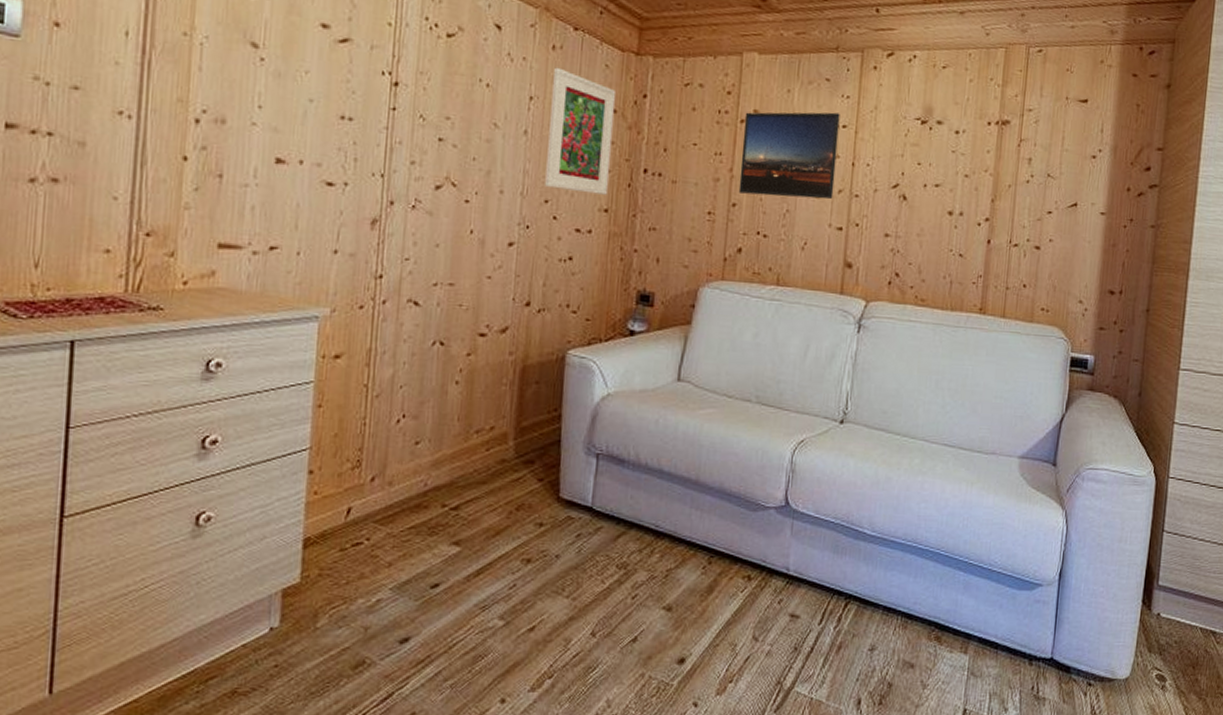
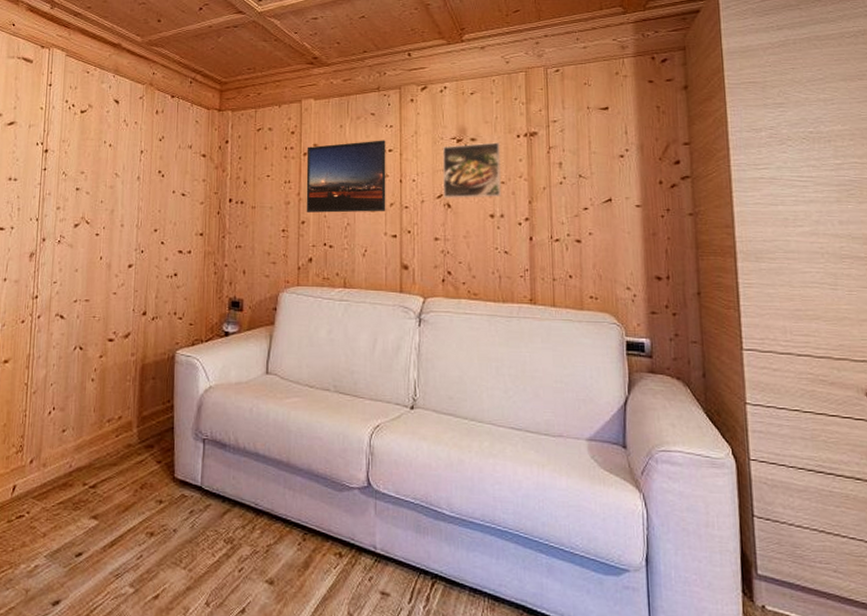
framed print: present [545,67,617,195] -> none [154,127,205,222]
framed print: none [900,127,968,192] -> present [443,142,501,198]

